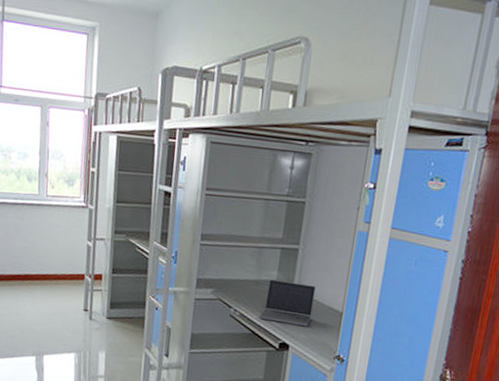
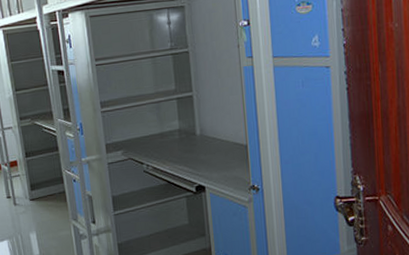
laptop computer: present [258,279,316,326] -> none [170,126,220,168]

